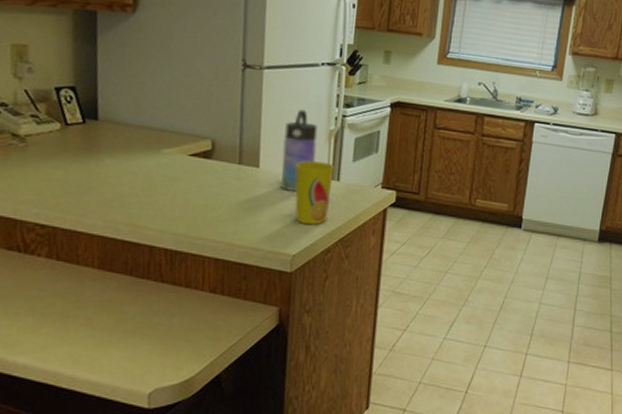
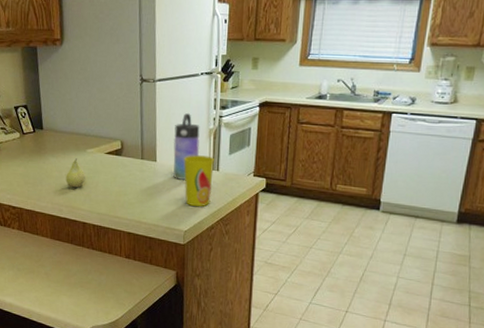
fruit: none [127,160,158,200] -> present [65,158,85,188]

